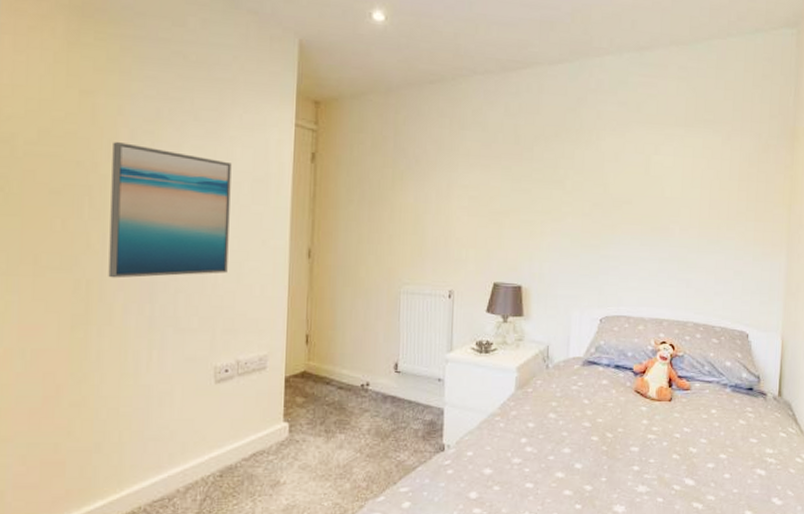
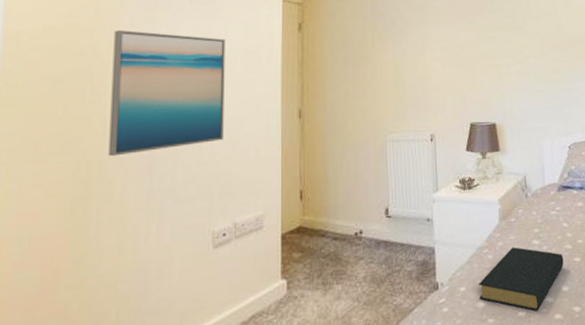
hardback book: none [486,418,580,485] -> present [479,247,564,311]

